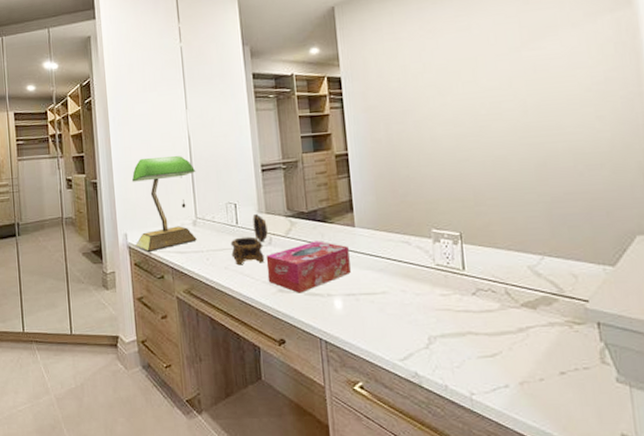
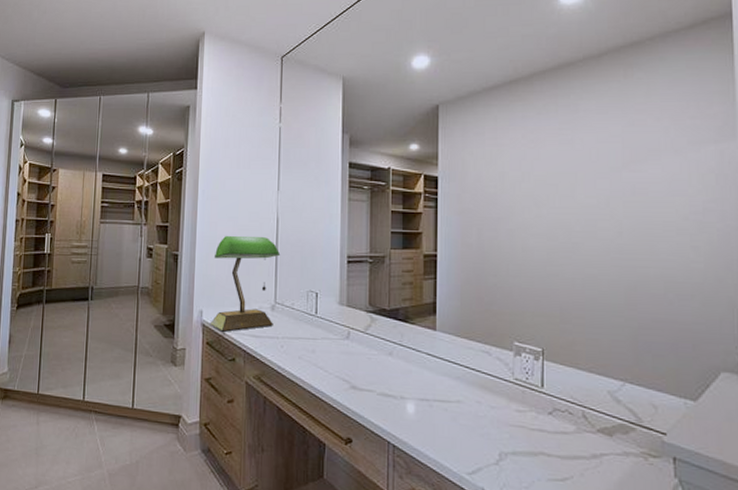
jewelry box: present [230,213,268,266] -> none [307,305,347,357]
tissue box: present [266,241,351,293] -> none [341,340,427,392]

